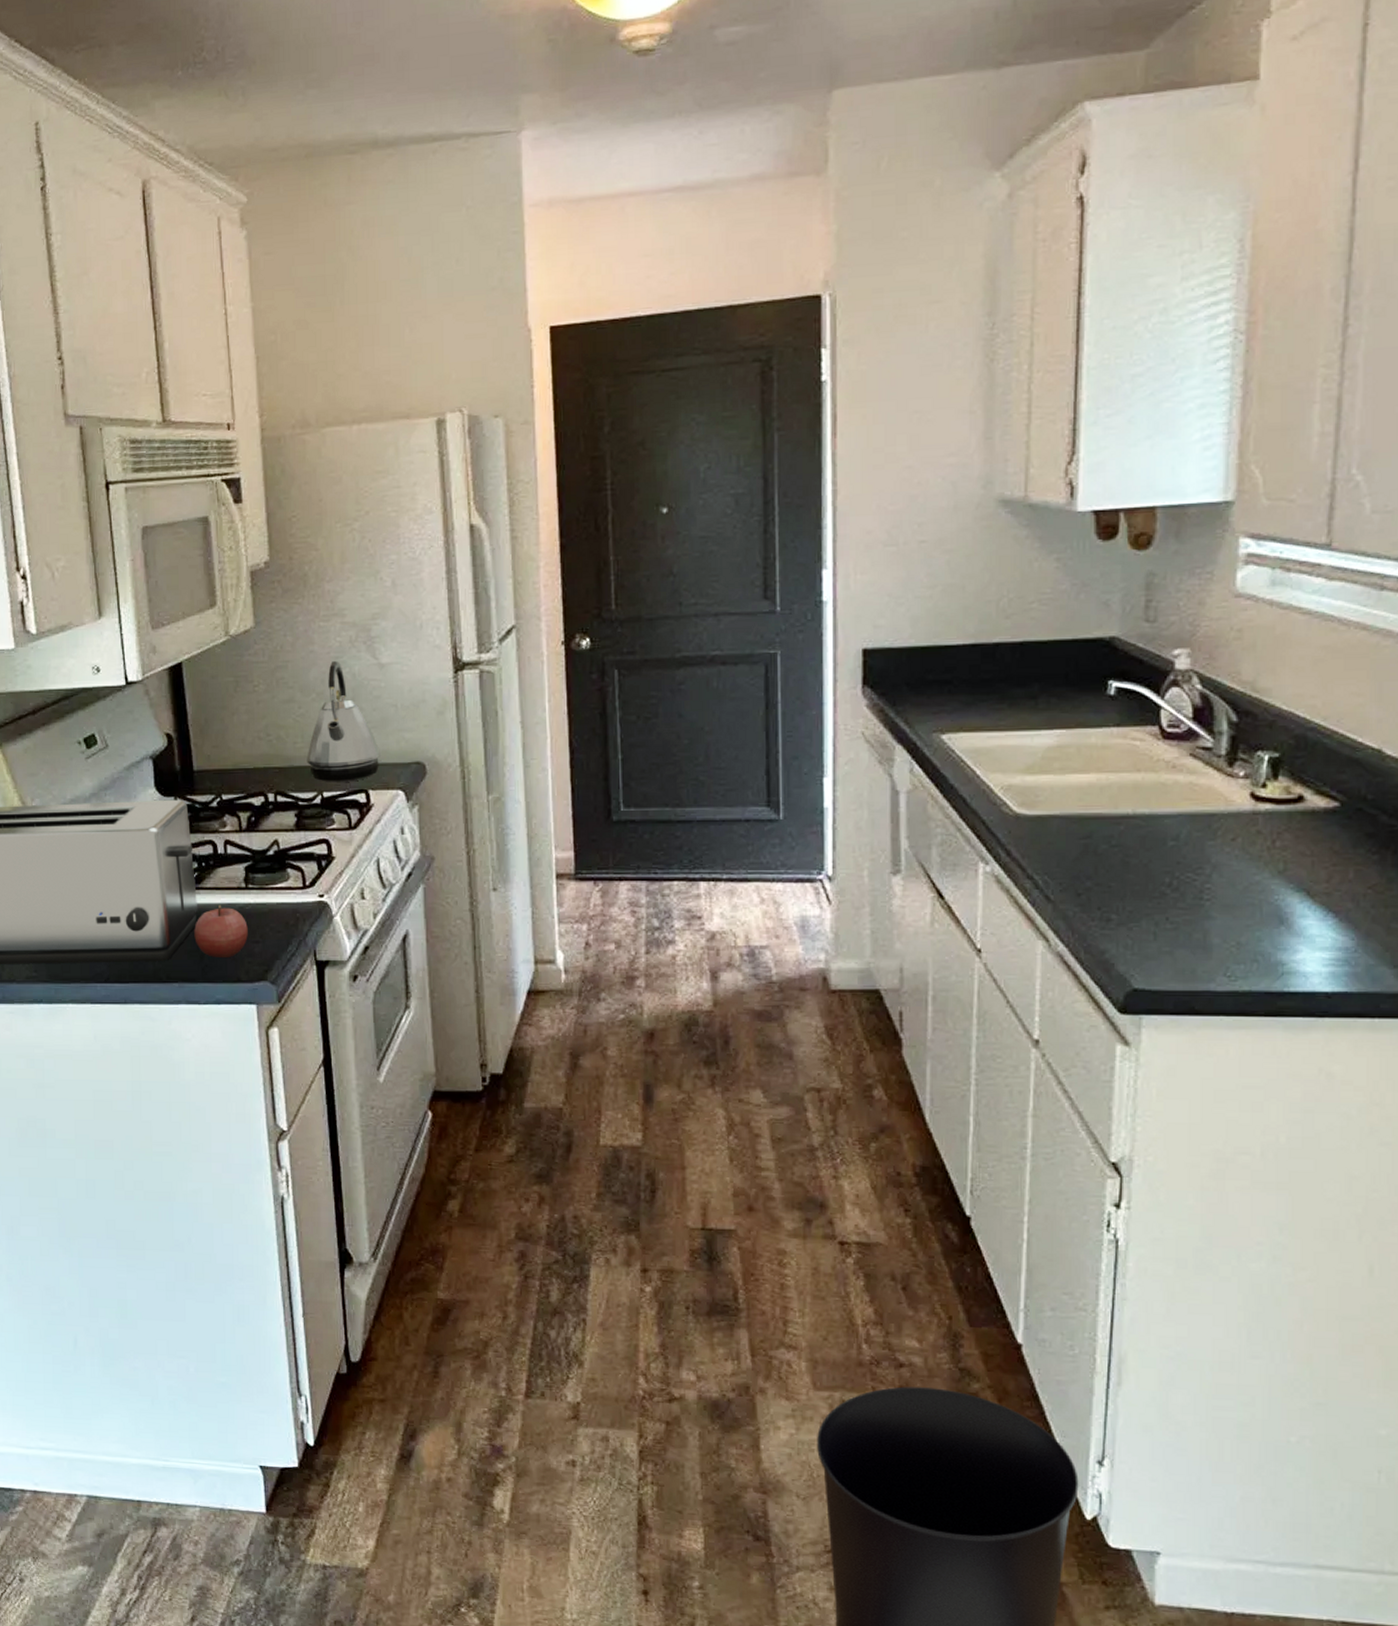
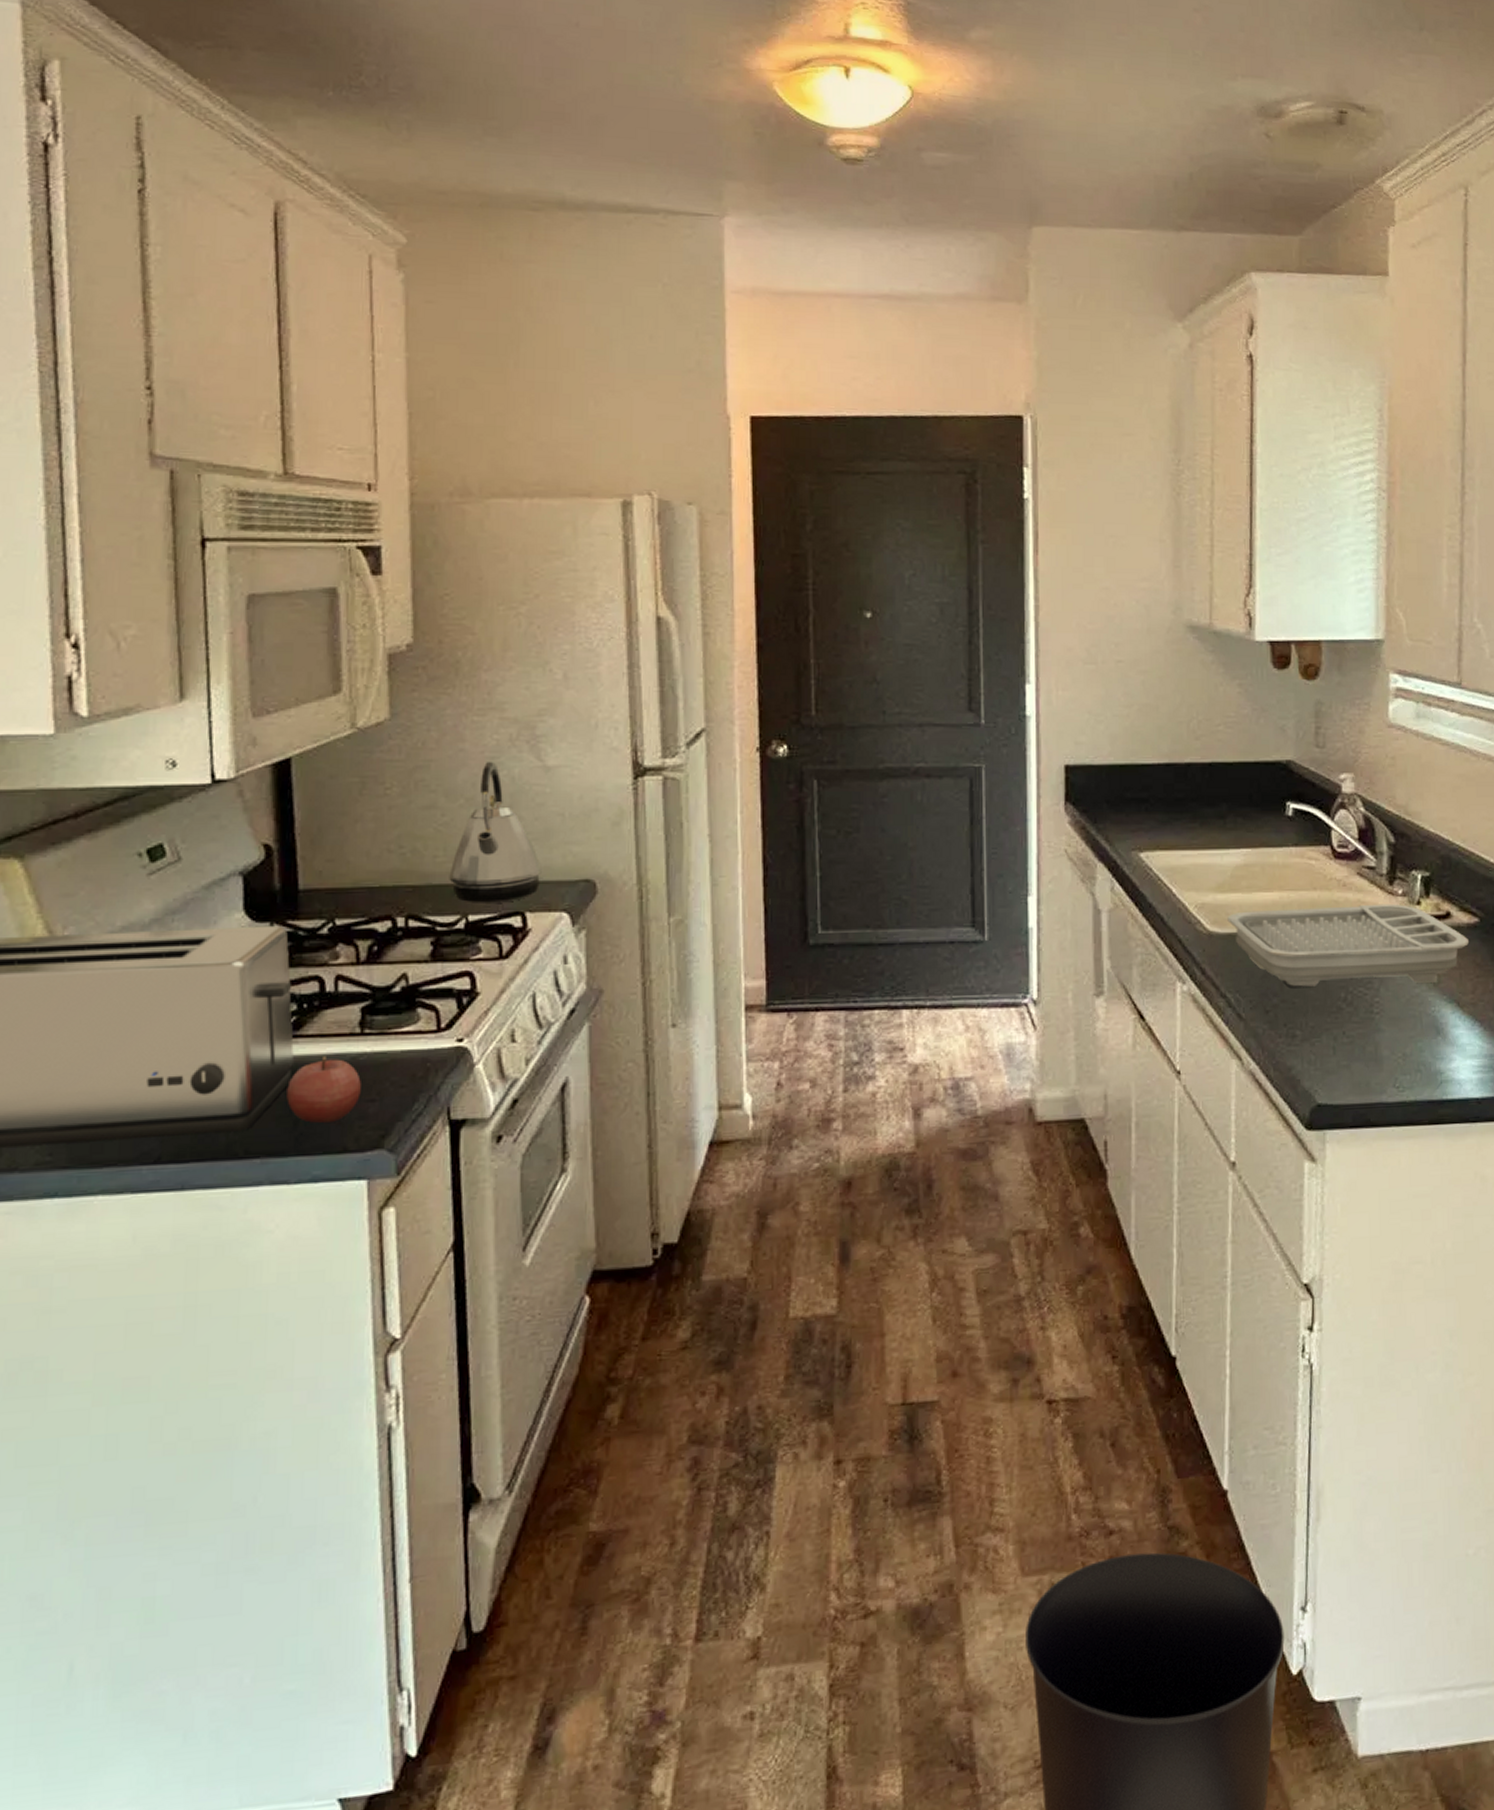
dish rack: none [1037,786,1326,872] -> present [1227,903,1470,989]

